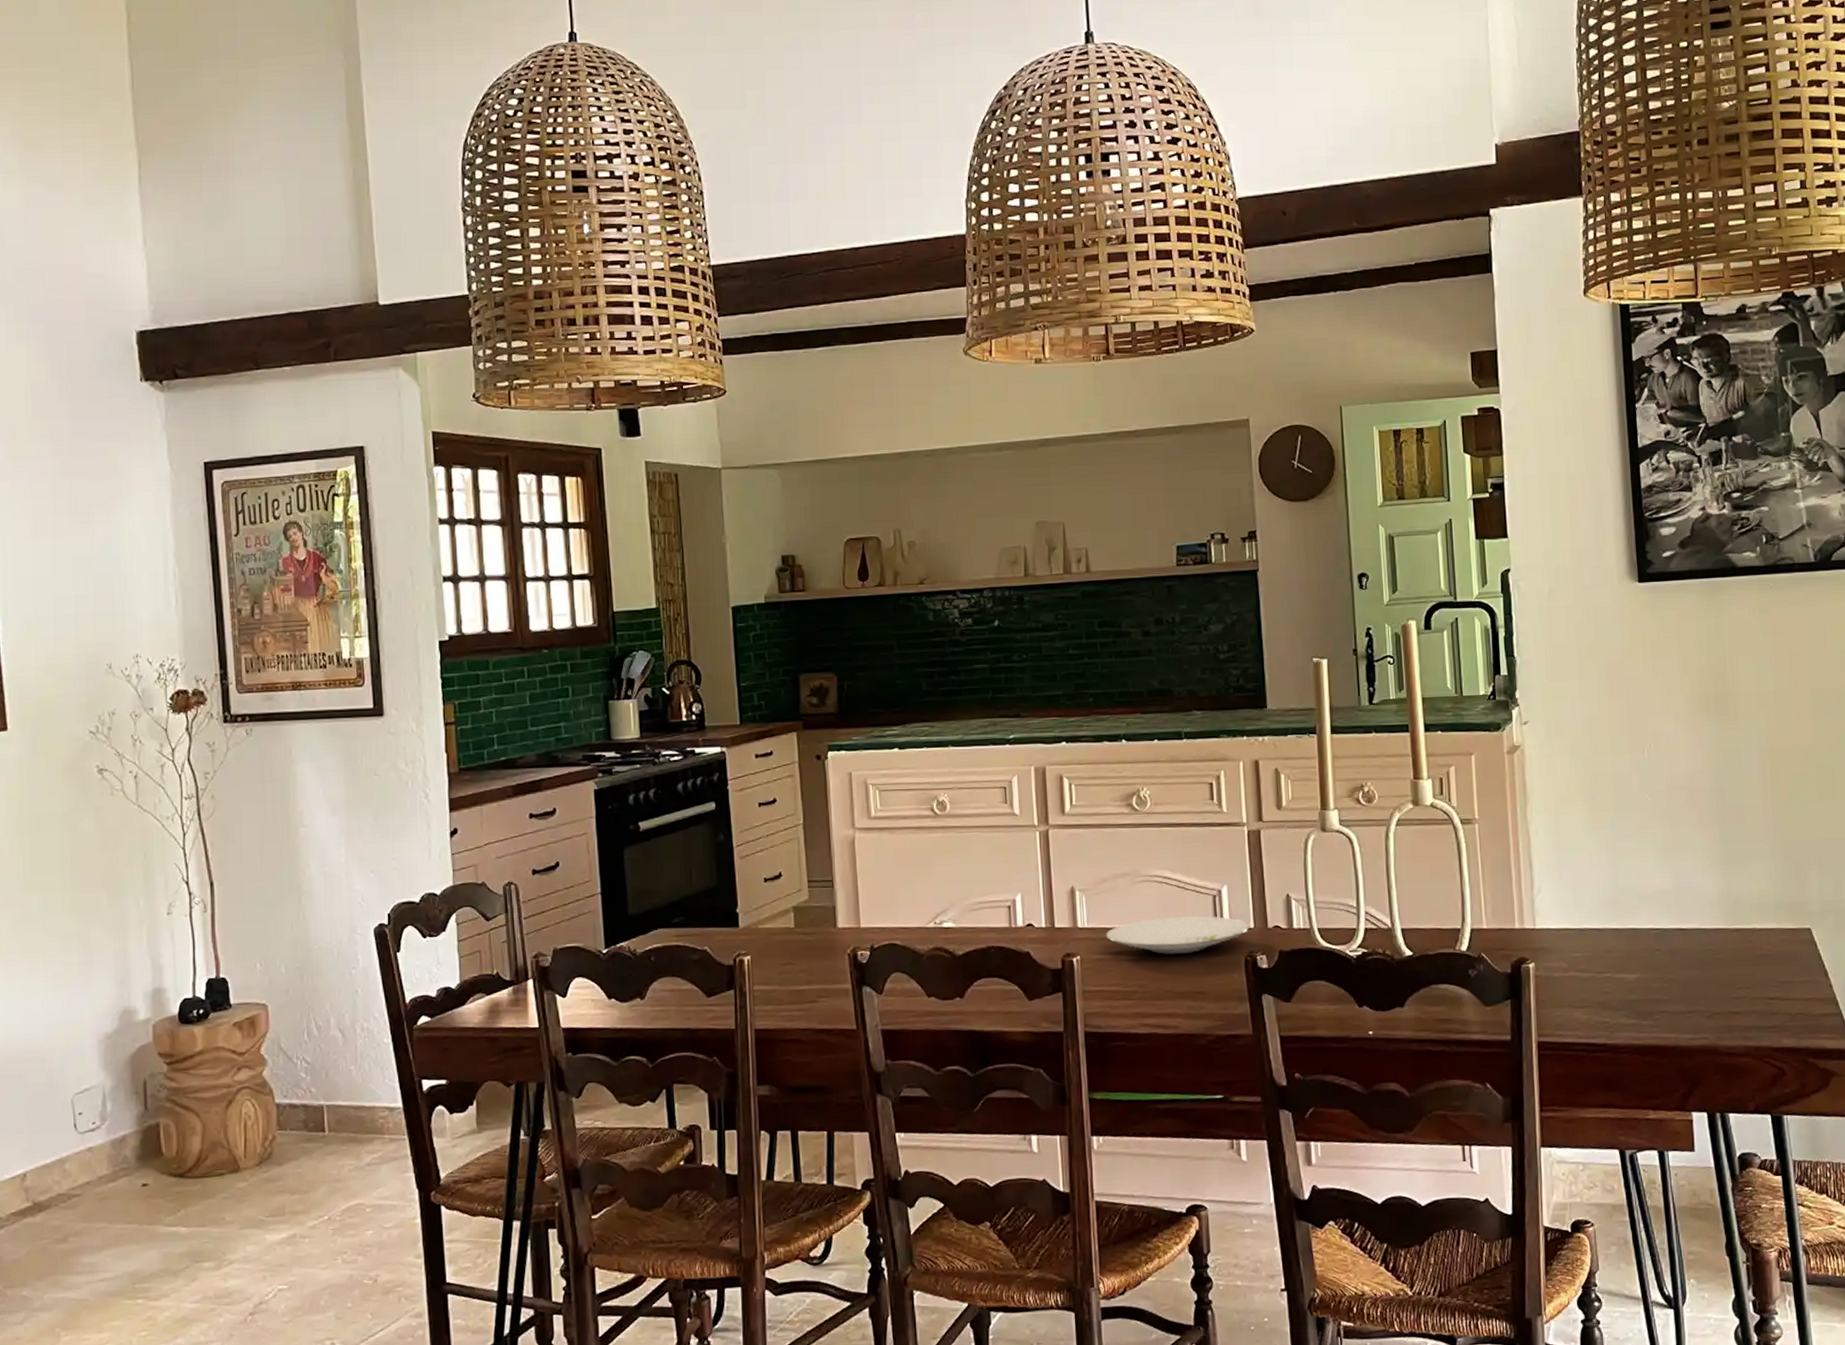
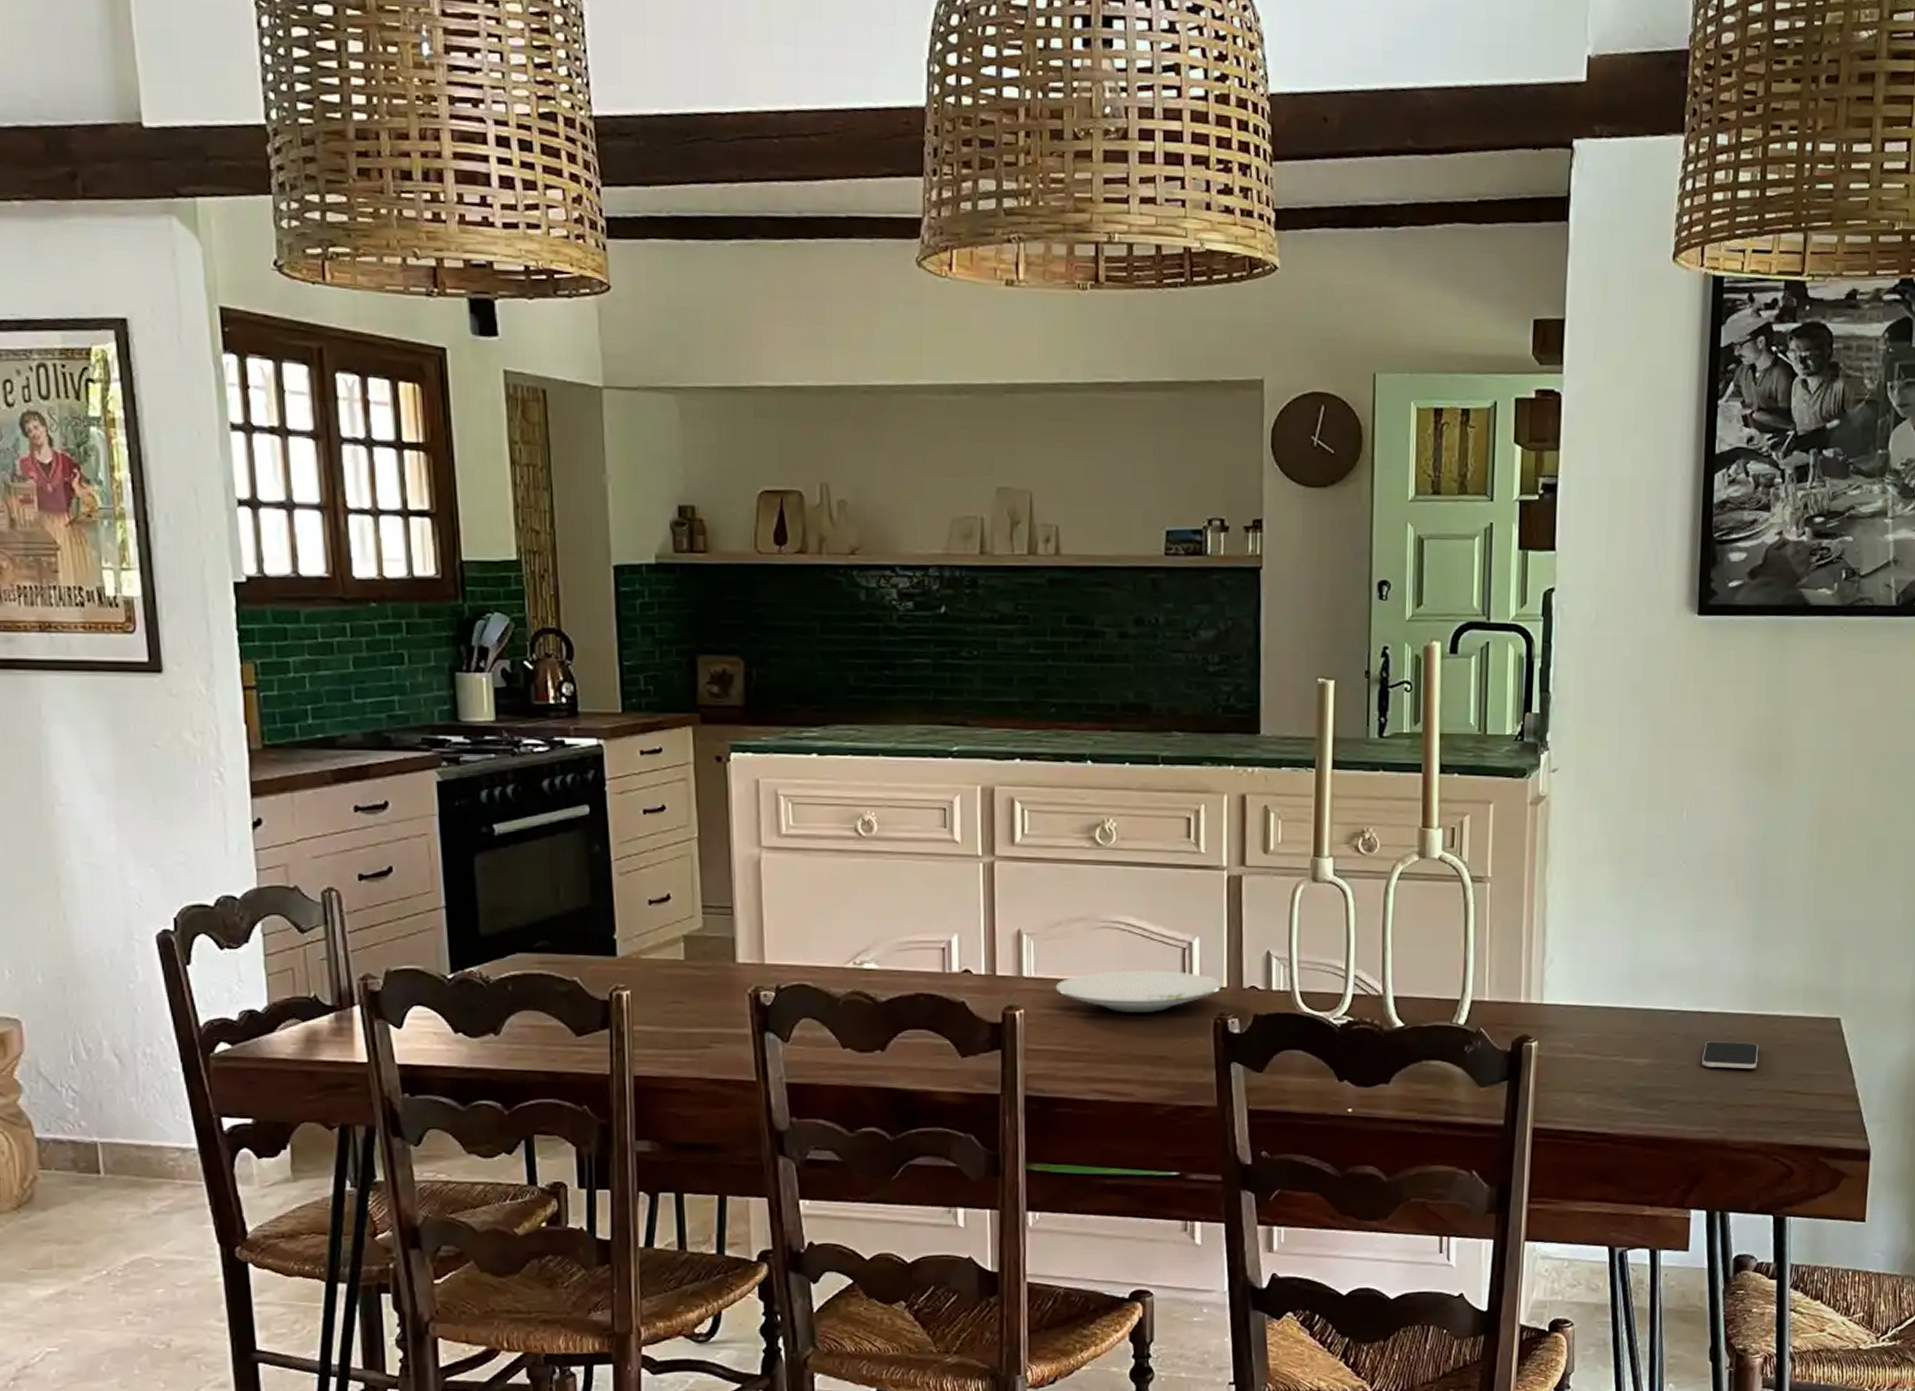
smartphone: none [1687,954,1739,979] -> present [1702,1041,1759,1068]

